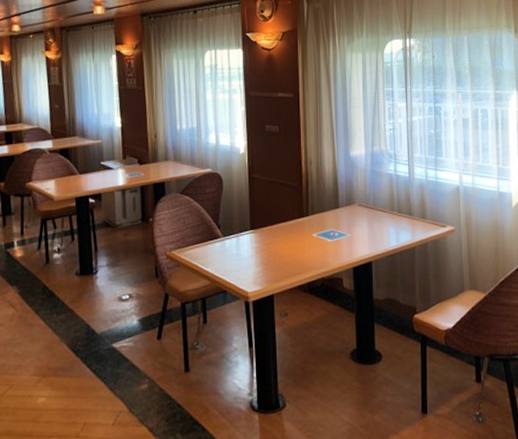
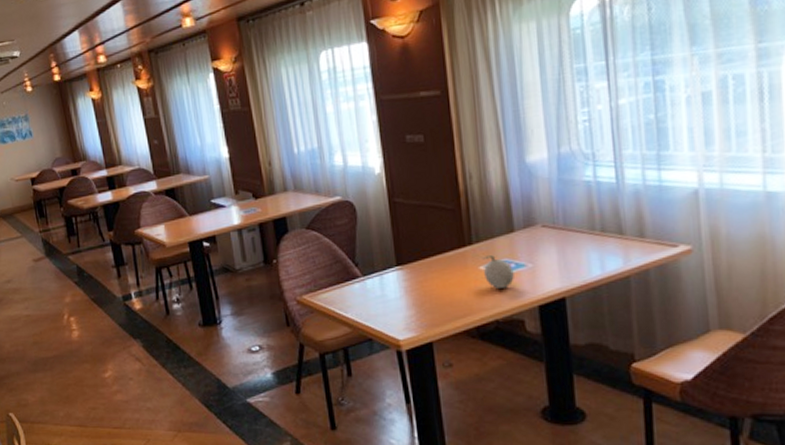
fruit: none [315,226,337,253] -> present [482,255,514,290]

